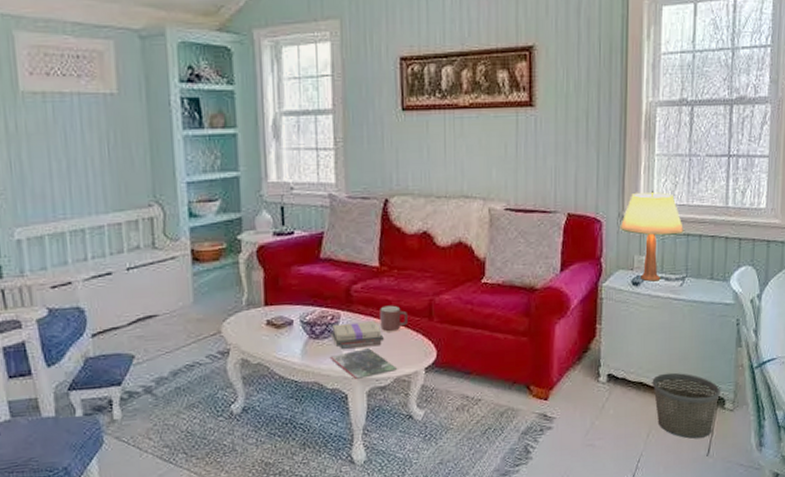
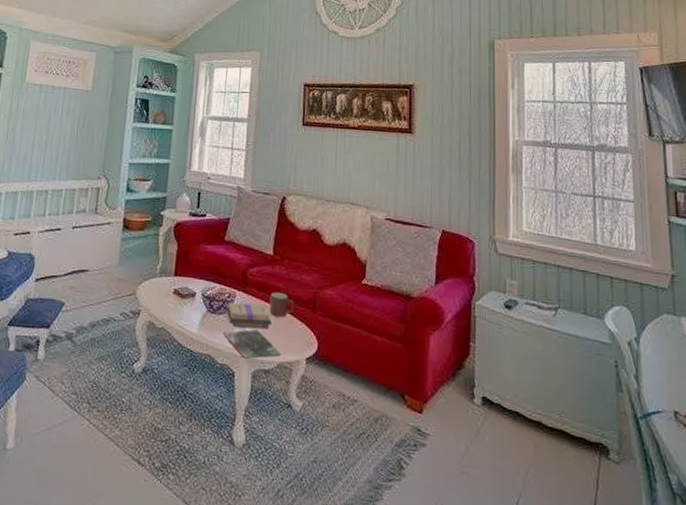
table lamp: present [620,190,685,283] -> none [491,219,555,309]
basket: present [652,372,721,439] -> none [528,406,604,489]

